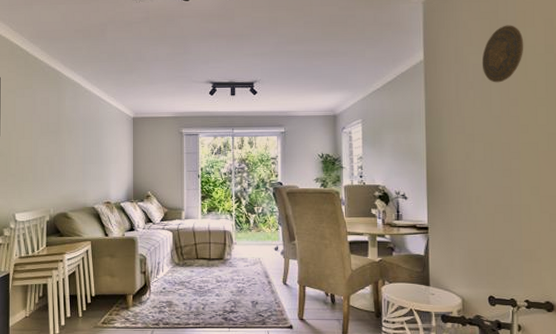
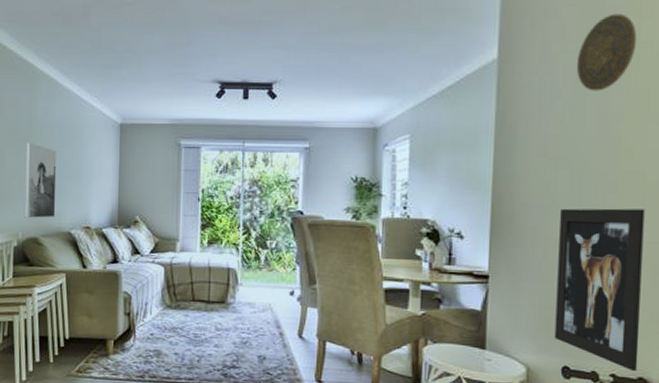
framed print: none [54,135,81,198] -> present [23,143,57,219]
wall art: none [479,171,545,297] -> present [554,208,645,372]

